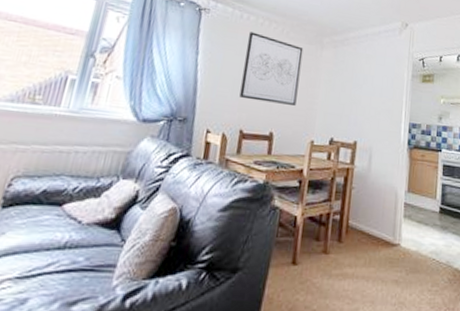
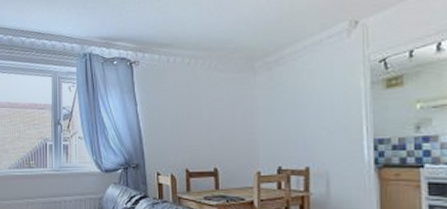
wall art: present [239,32,304,106] -> none [177,73,236,140]

